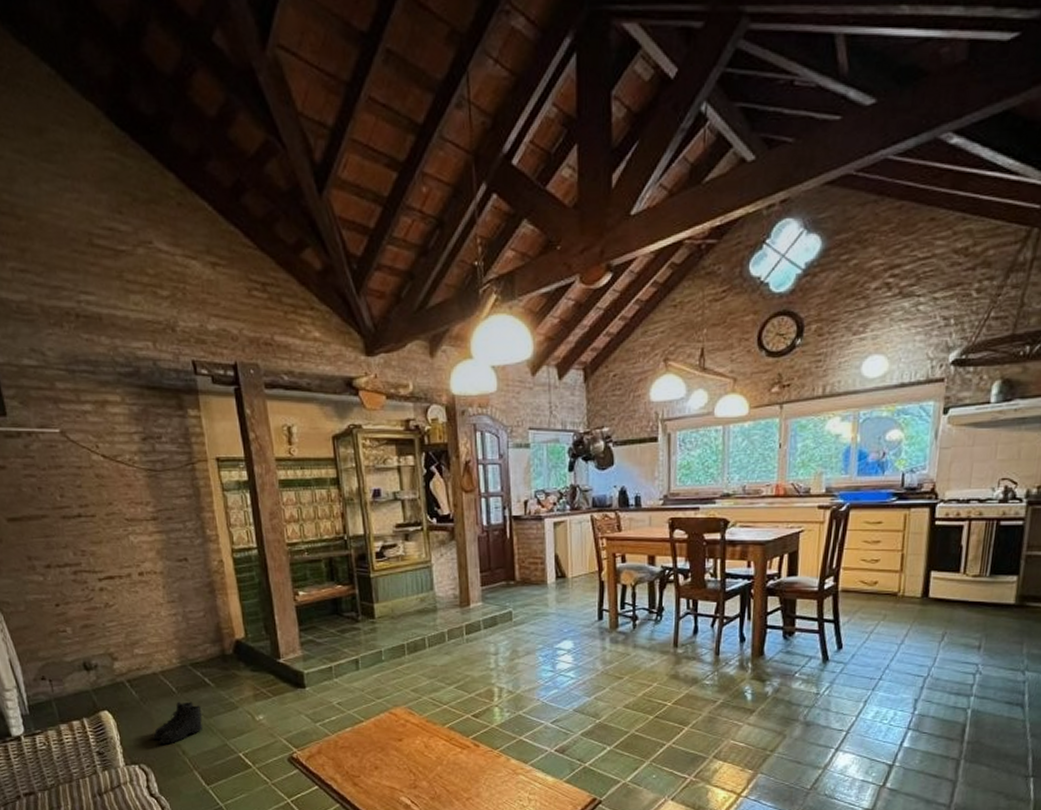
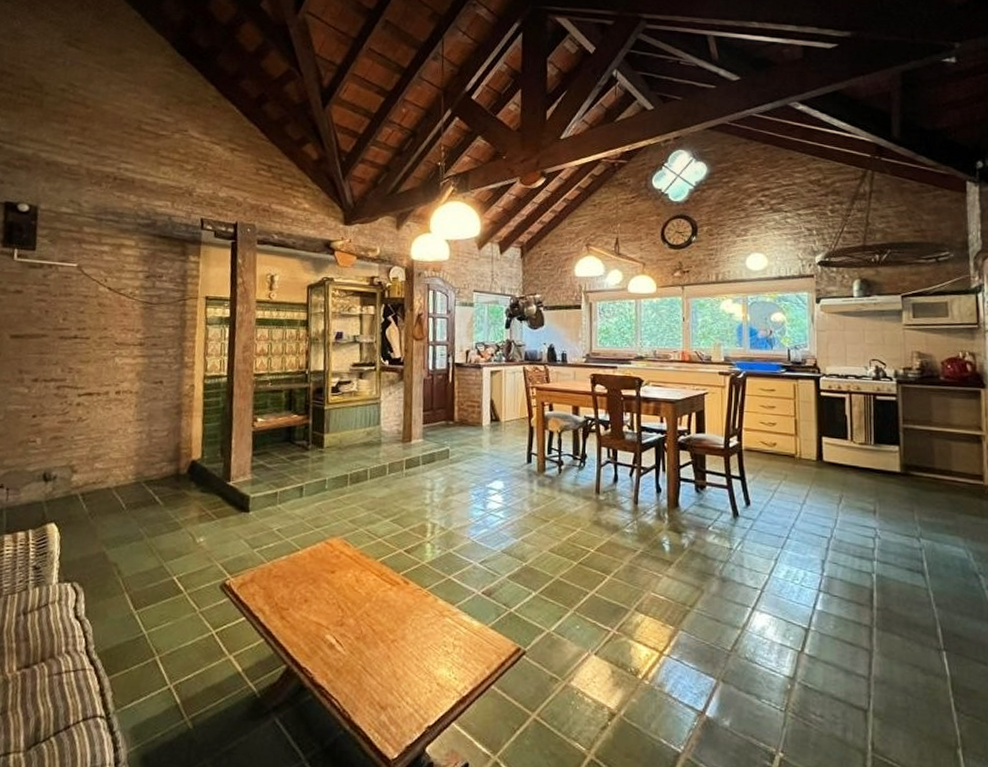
boots: present [153,702,202,745] -> none [92,518,146,563]

